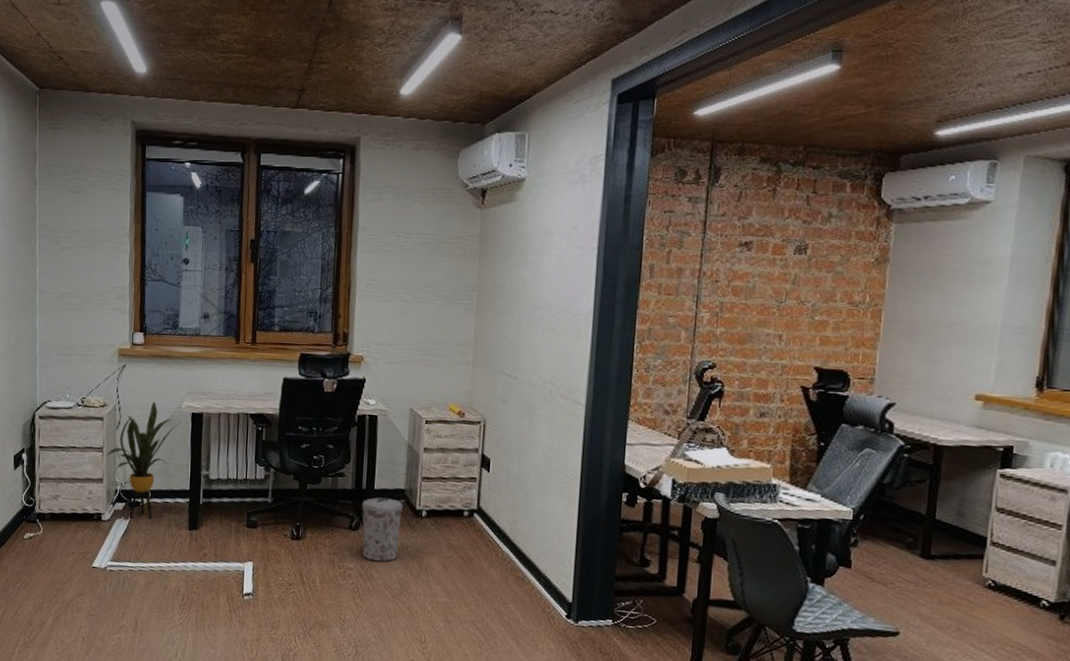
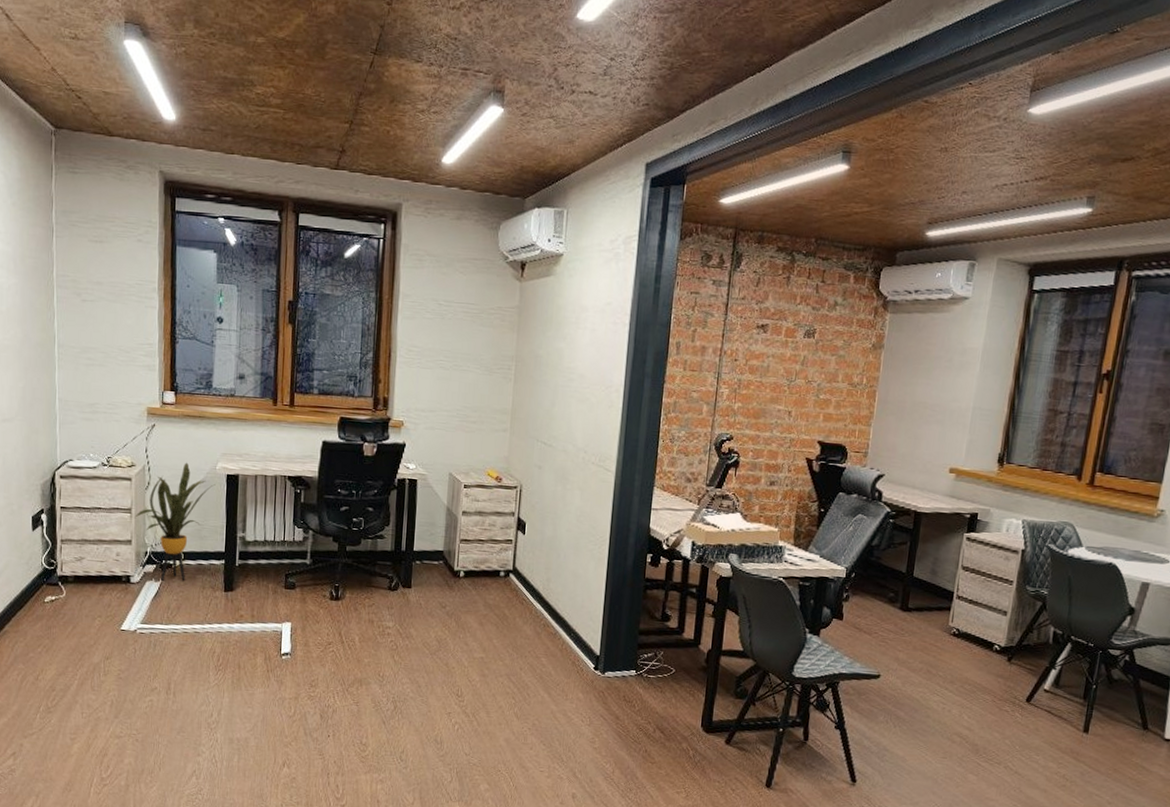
trash can: present [361,497,404,562] -> none [400,558,442,621]

